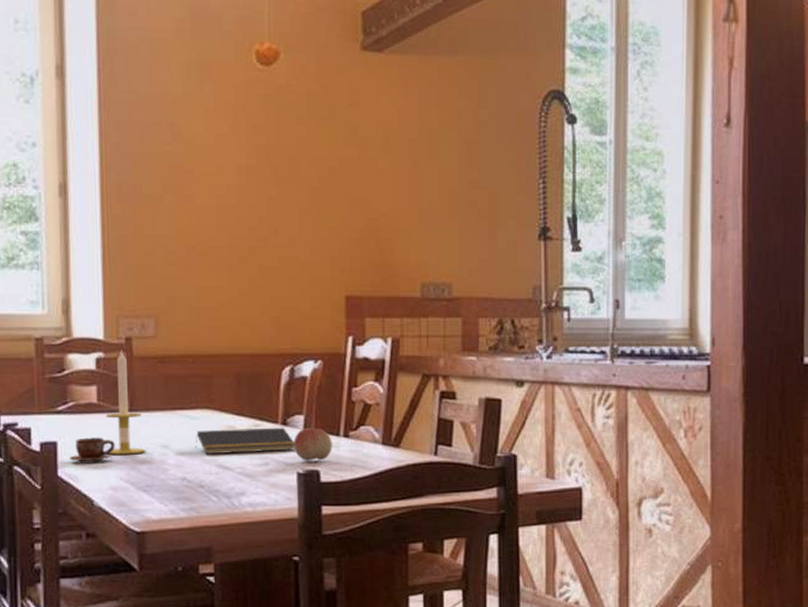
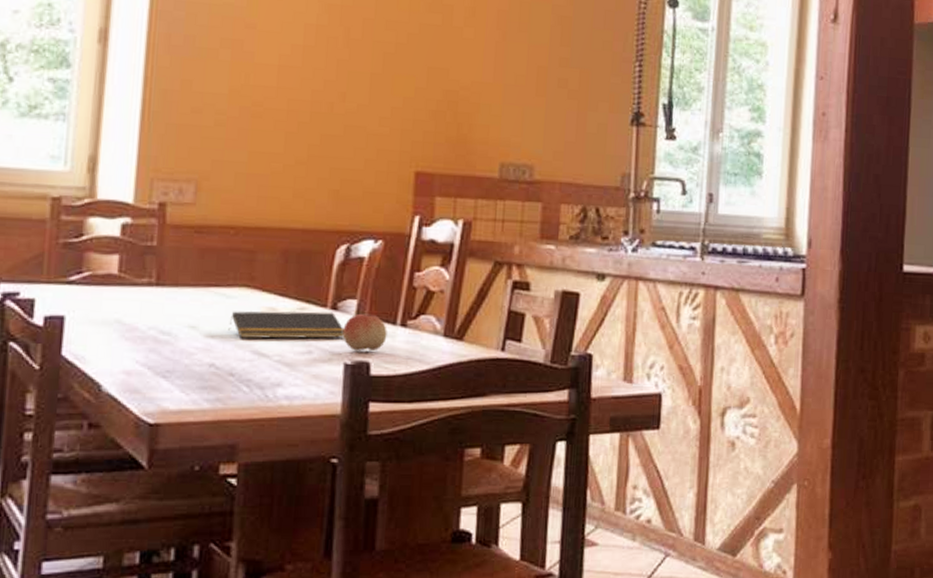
cup: present [70,437,115,462] -> none [78,313,134,342]
candle: present [106,350,146,455] -> none [125,216,170,335]

